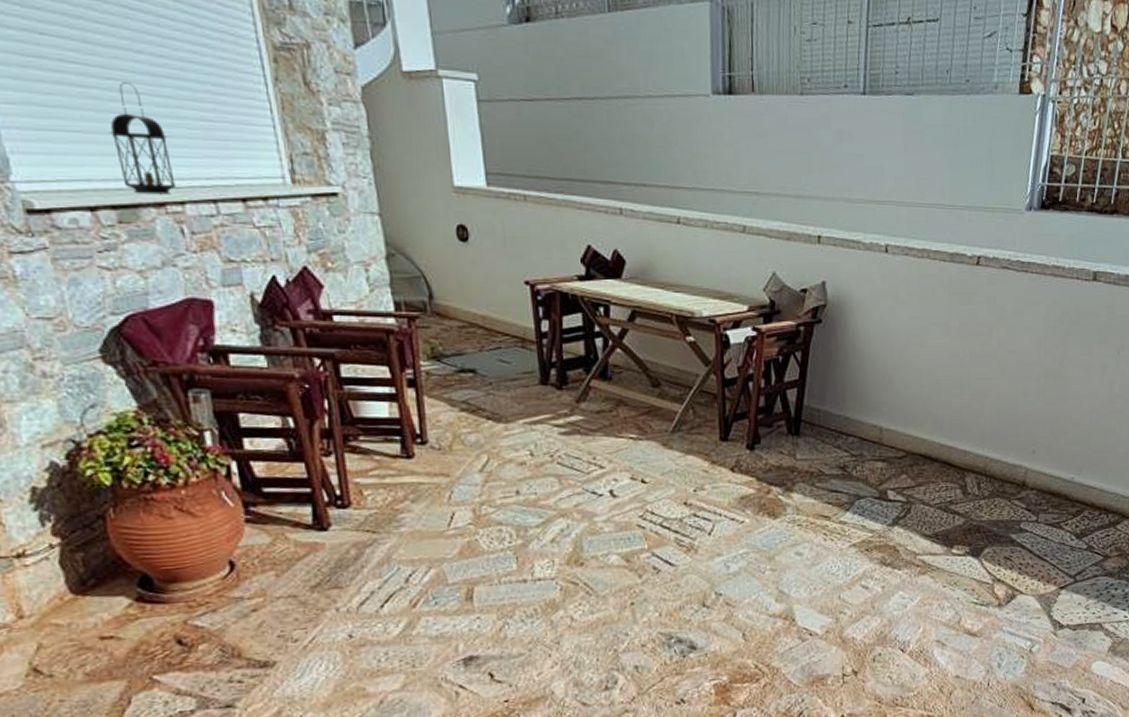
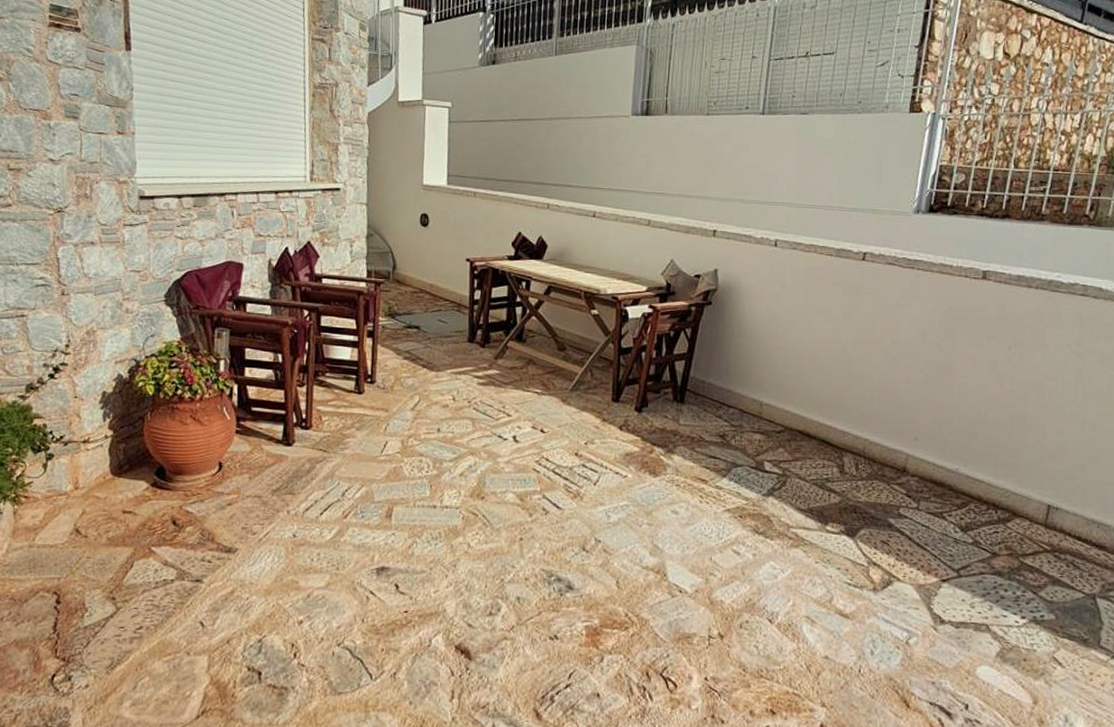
lantern: present [110,82,176,195] -> none [200,112,235,188]

